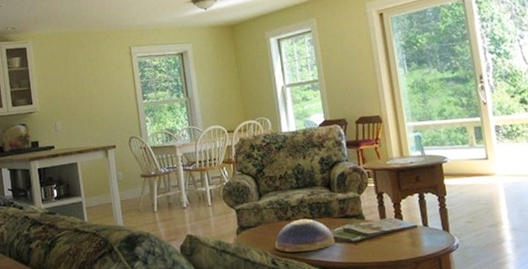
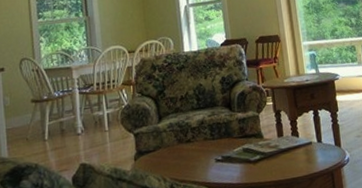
decorative bowl: present [275,218,335,253] -> none [174,140,234,176]

